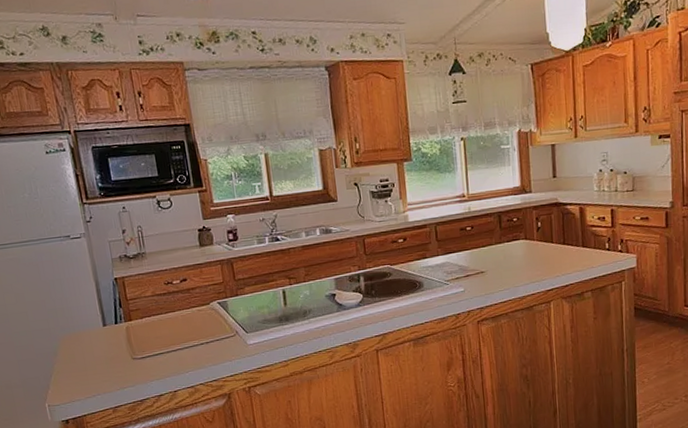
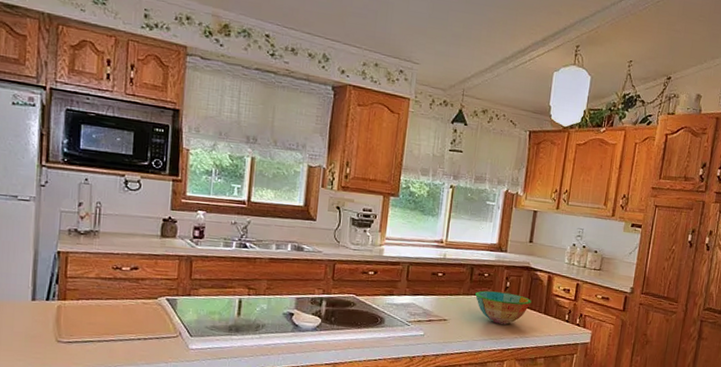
bowl: none [507,233,567,266] -> present [474,290,532,325]

